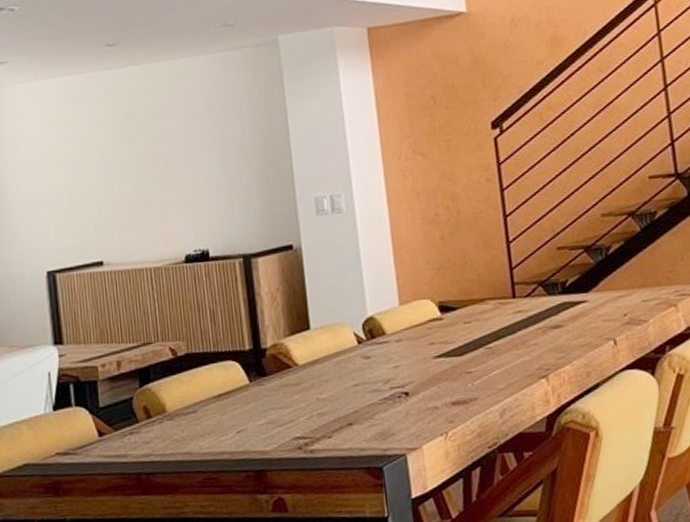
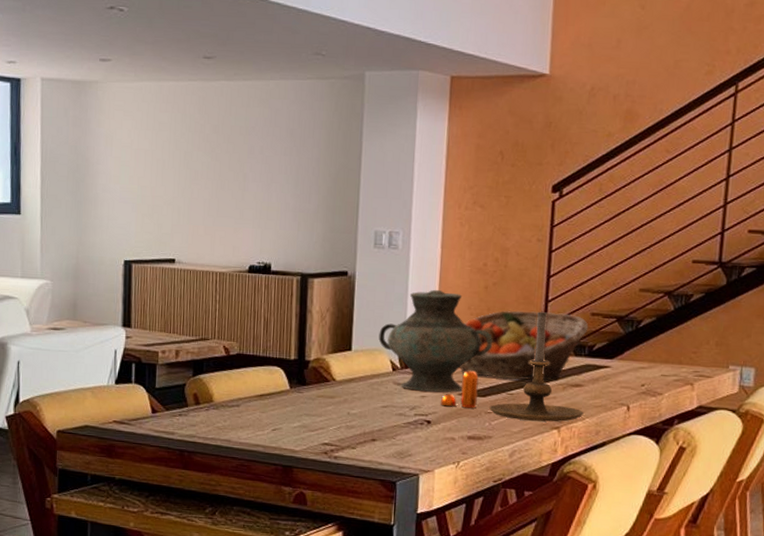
vase: none [337,248,461,362] -> present [378,289,493,392]
pepper shaker: none [416,329,455,374] -> present [441,370,479,408]
fruit basket: none [426,252,557,334] -> present [458,310,589,381]
candle holder: none [469,253,570,375] -> present [489,311,584,422]

